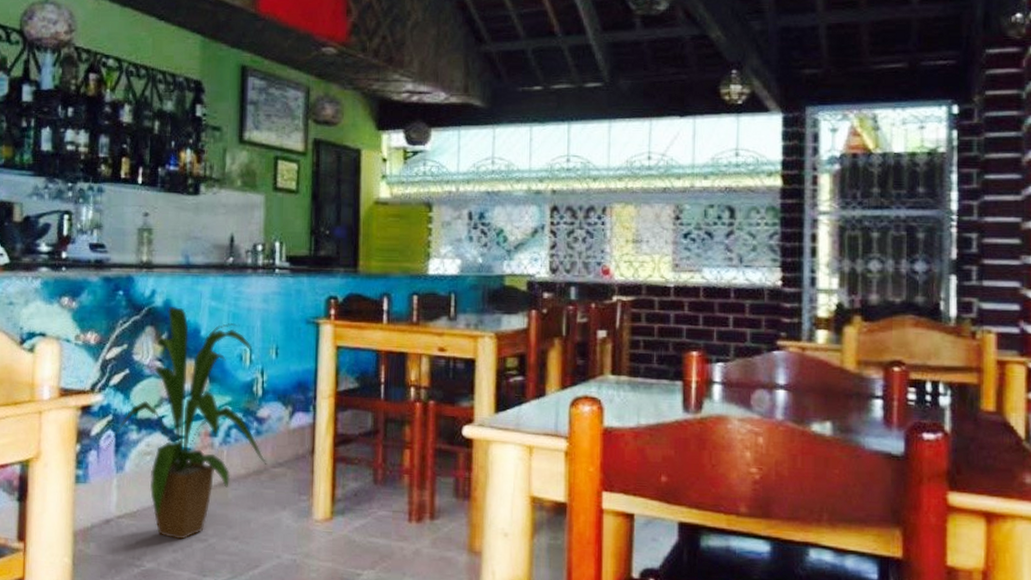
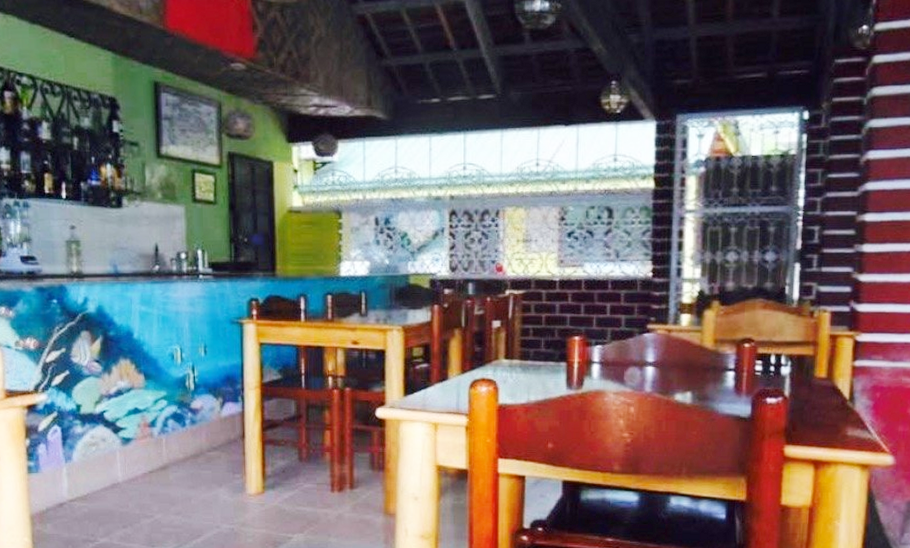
house plant: present [104,306,267,540] -> none [52,311,203,517]

